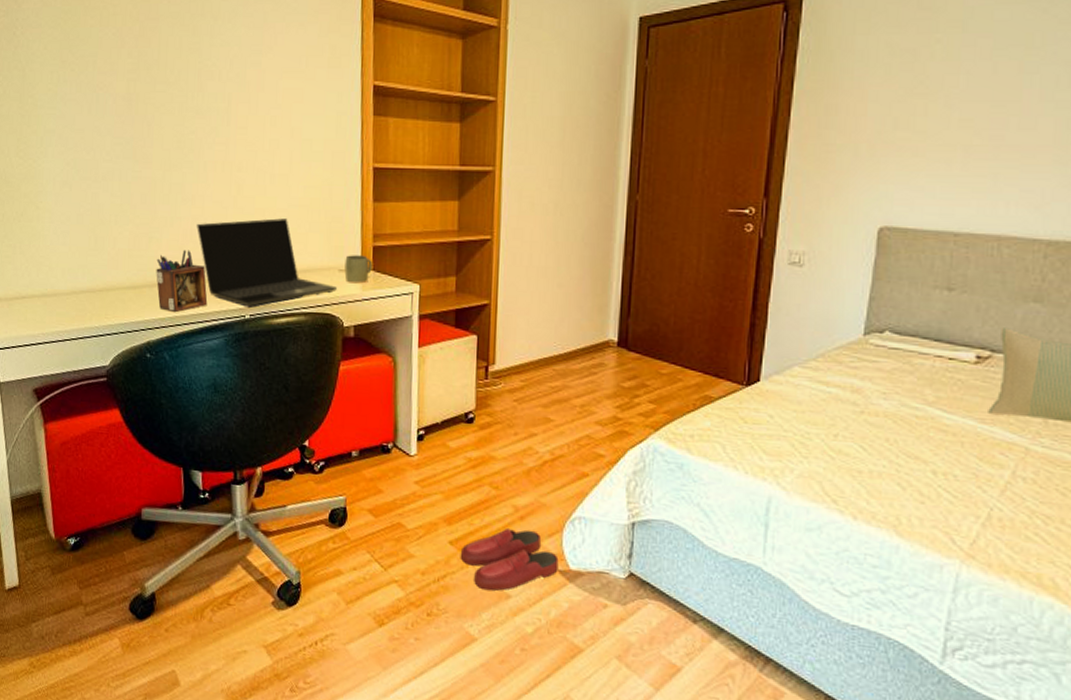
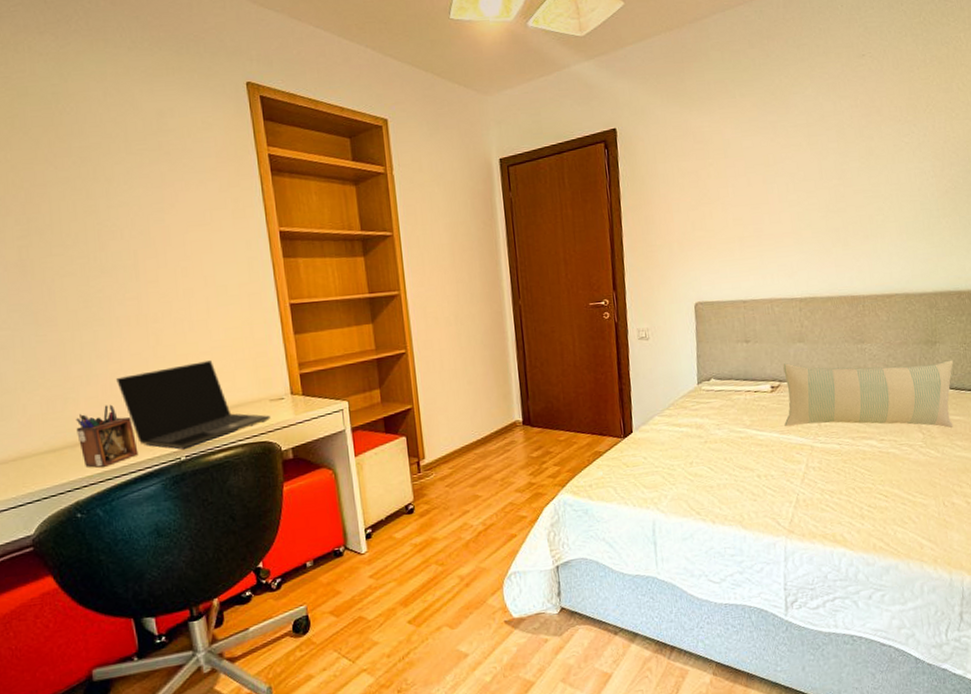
mug: present [344,255,372,284] -> none [274,383,302,411]
slippers: present [460,527,559,591] -> none [419,593,504,656]

